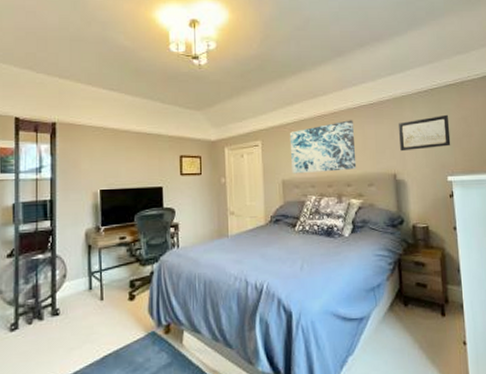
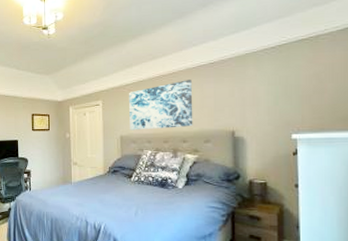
wall art: present [398,114,451,152] -> none [239,71,299,109]

